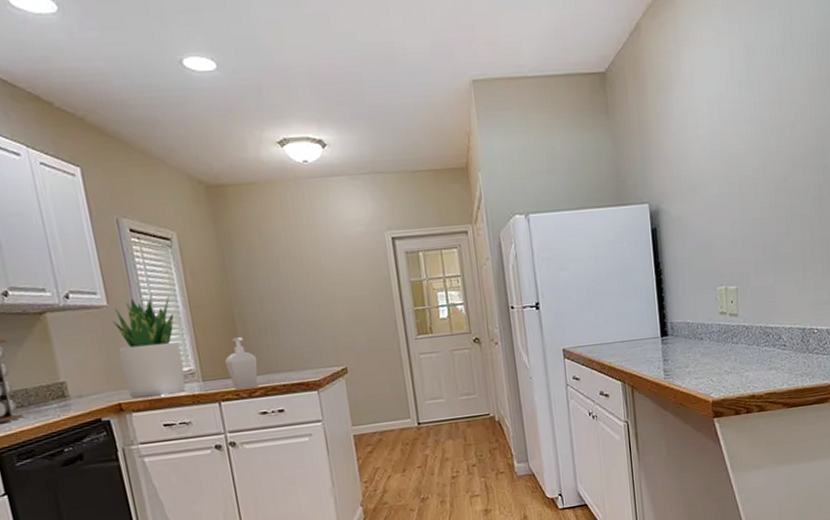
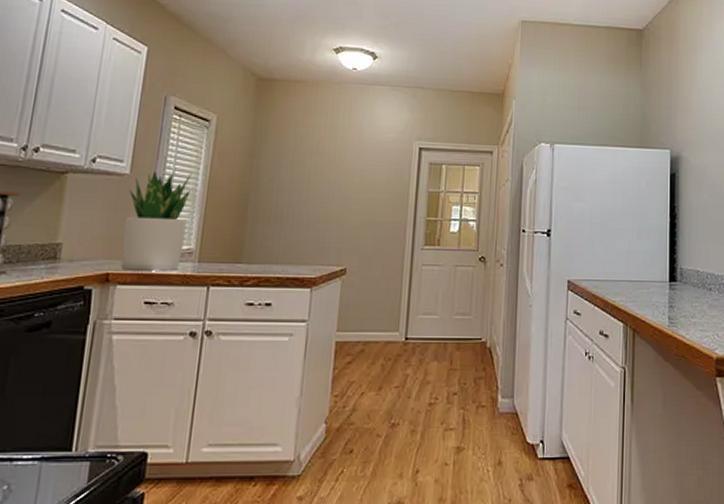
soap bottle: present [224,337,258,391] -> none [225,223,259,277]

